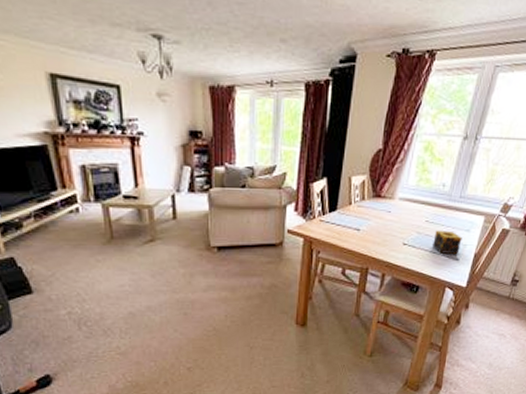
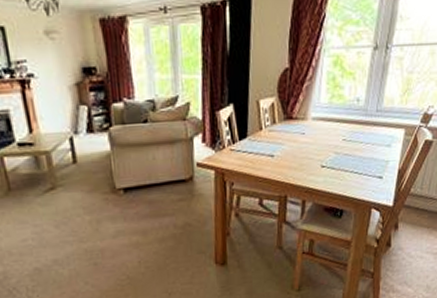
candle: present [433,230,462,255] -> none [353,147,384,174]

